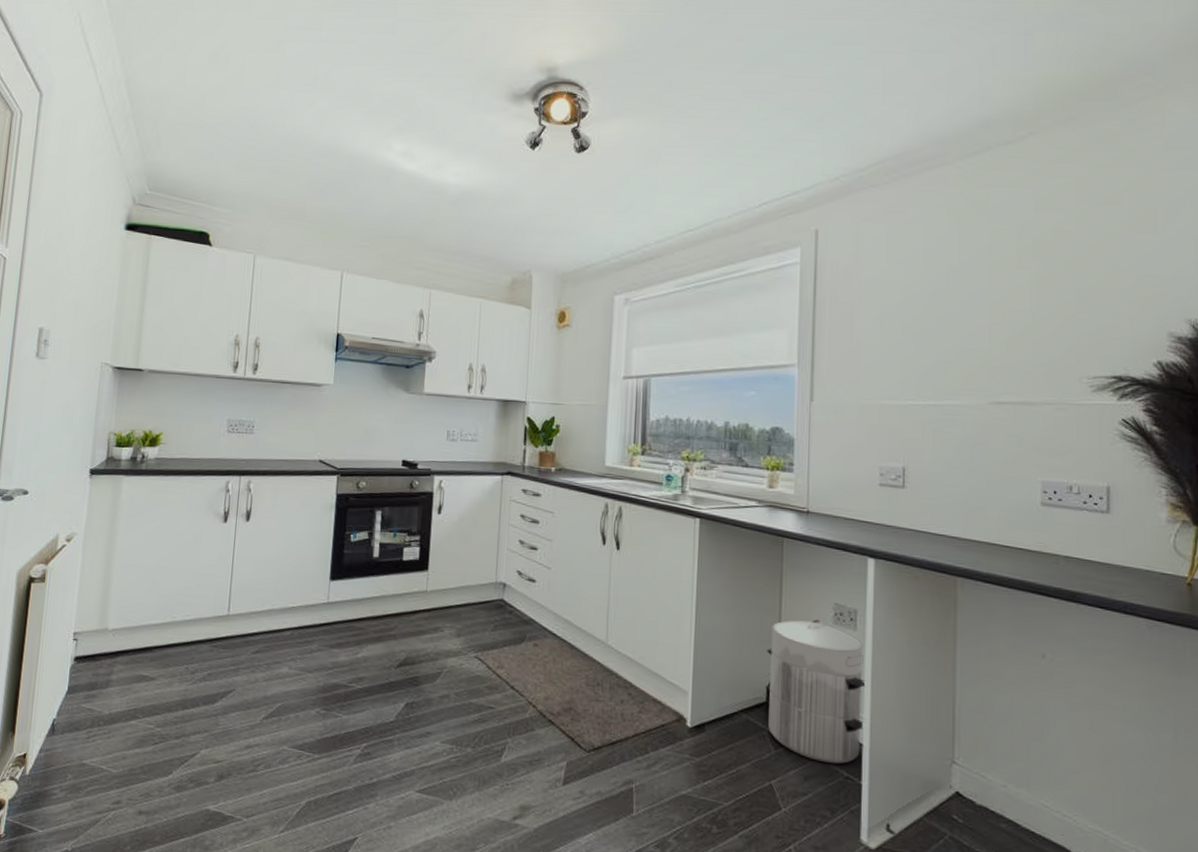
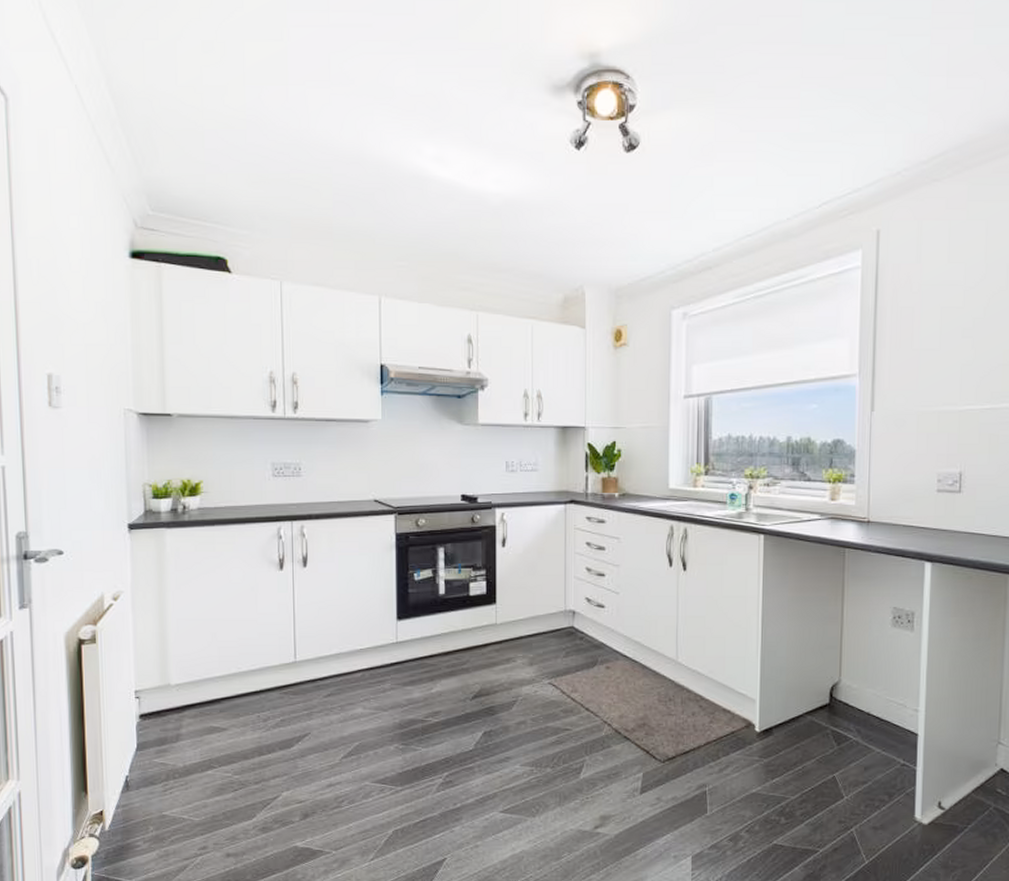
waste bin: present [765,619,866,764] -> none [829,623,922,754]

